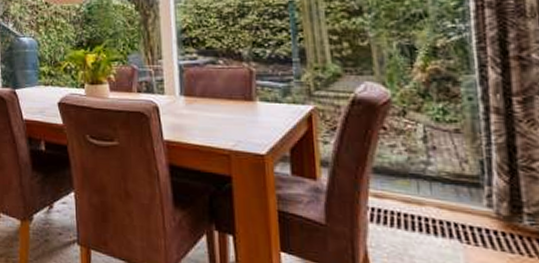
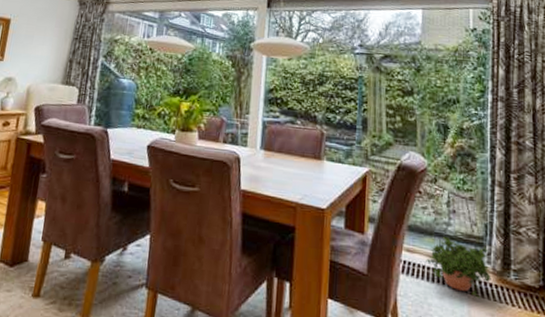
potted plant: none [401,177,496,250] -> present [426,236,491,300]

